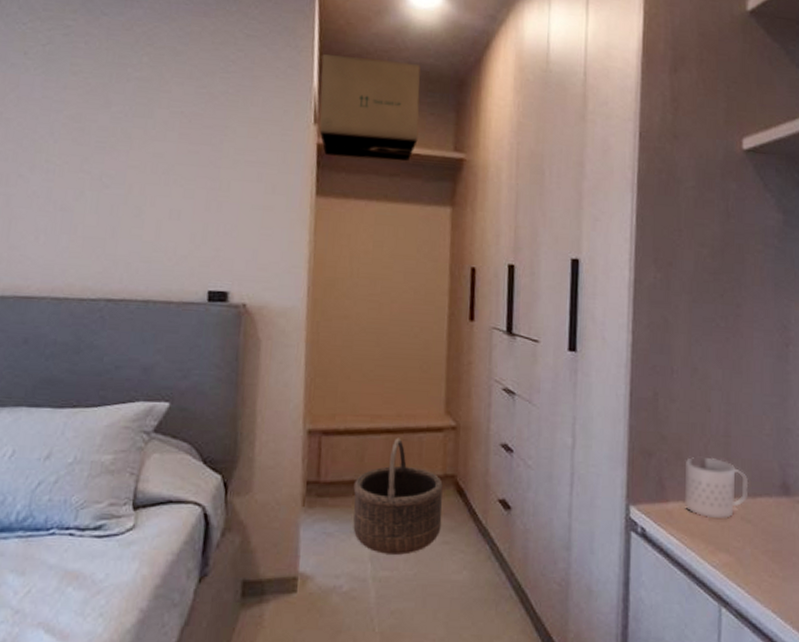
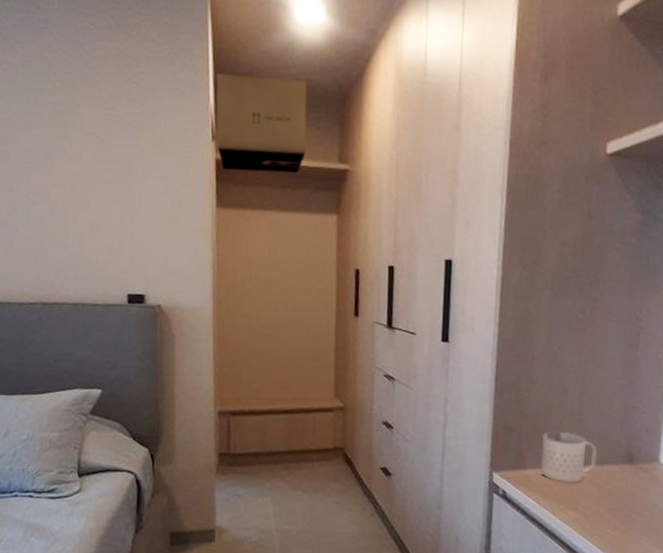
basket: present [353,437,443,555] -> none [258,417,333,512]

